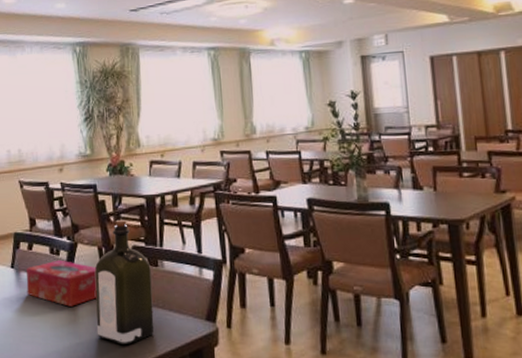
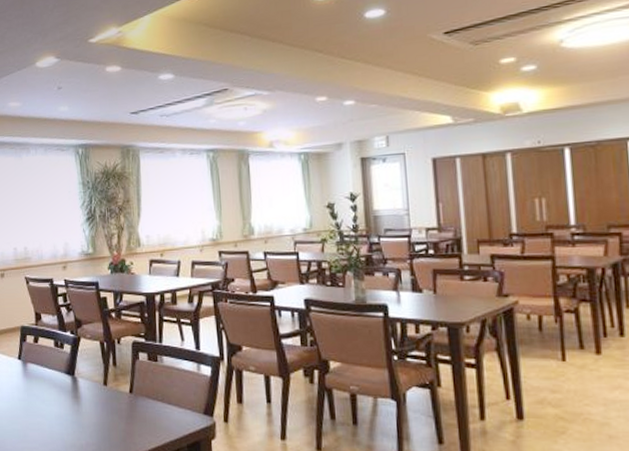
tissue box: present [26,260,97,307] -> none [32,353,99,397]
liquor: present [94,219,155,346] -> none [96,315,154,436]

